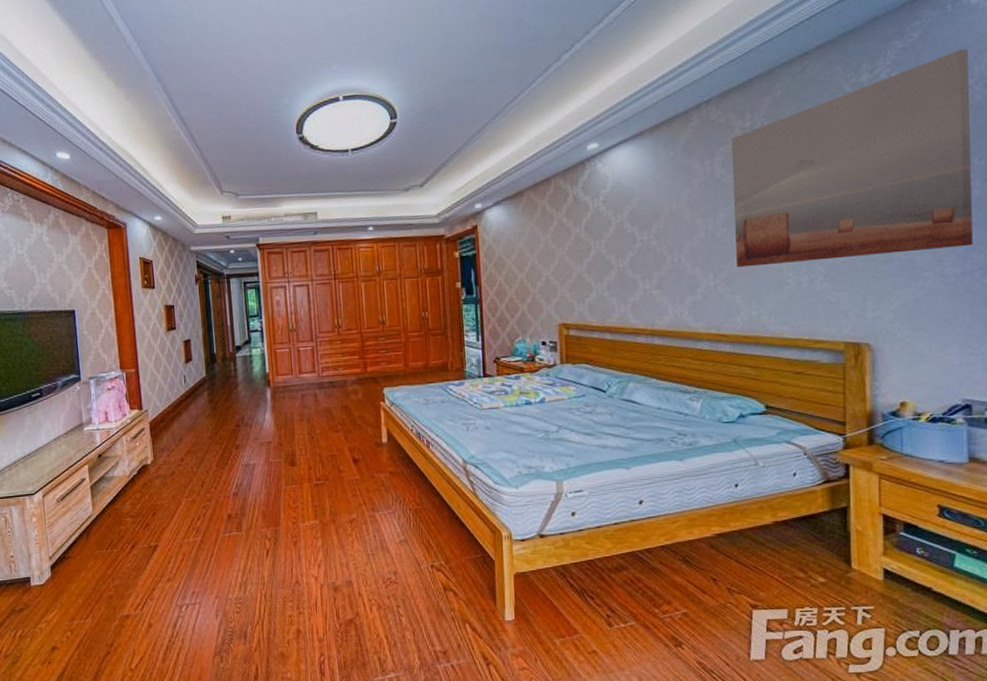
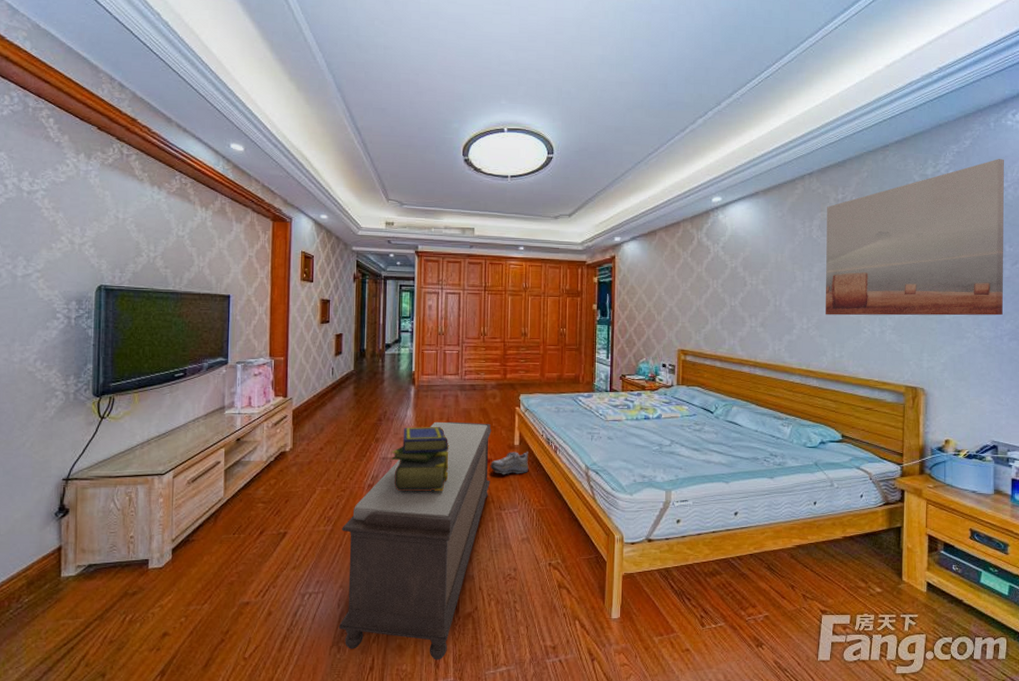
bench: none [211,421,360,668] -> present [338,421,492,660]
stack of books: none [253,429,315,498] -> present [391,427,449,492]
shoe: none [358,449,401,475] -> present [490,452,529,475]

